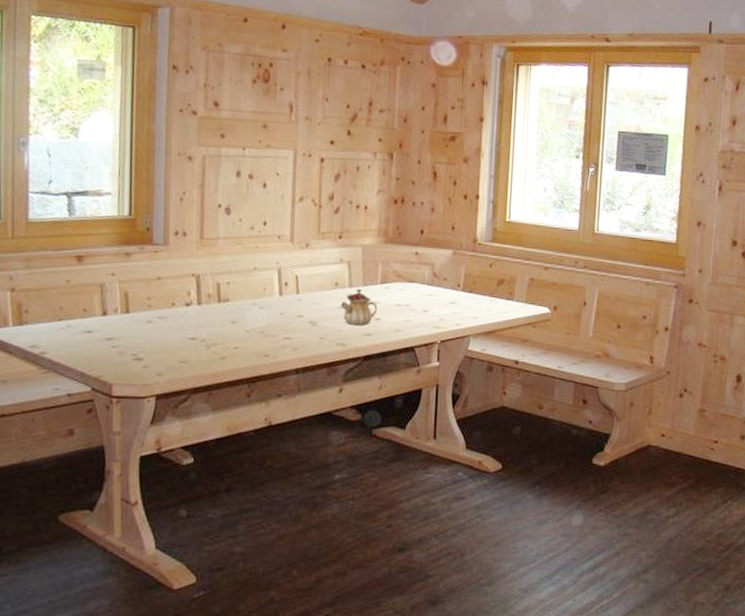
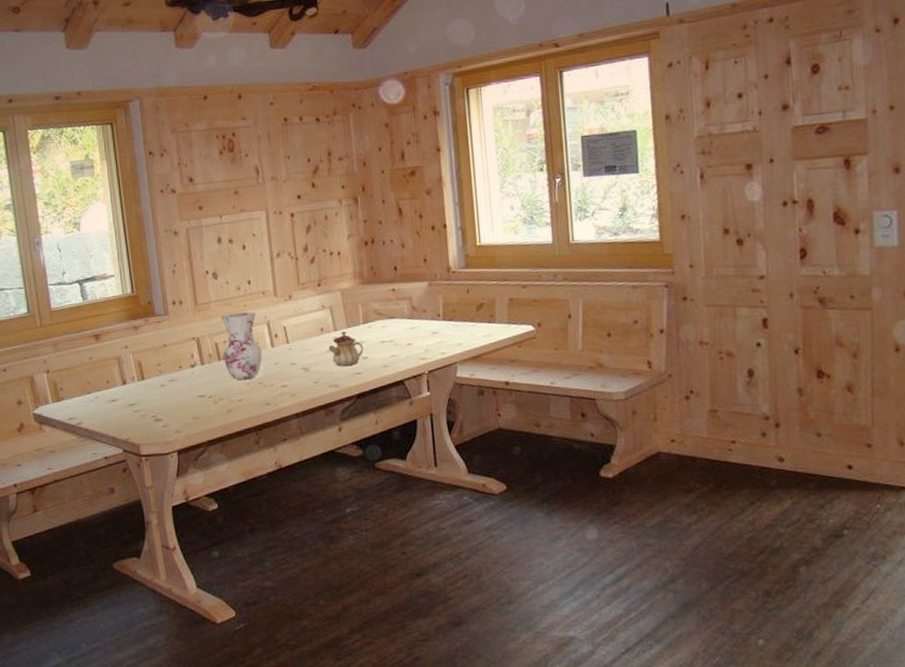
vase: none [224,253,268,327] -> present [220,311,262,380]

